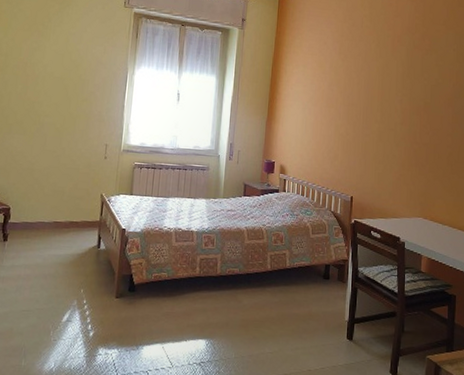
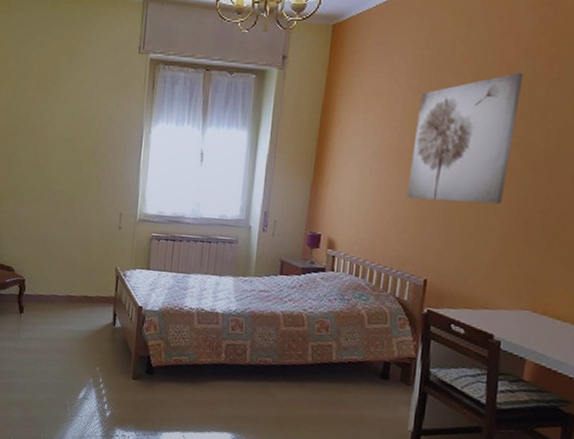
wall art: none [335,43,408,138] -> present [406,72,524,204]

